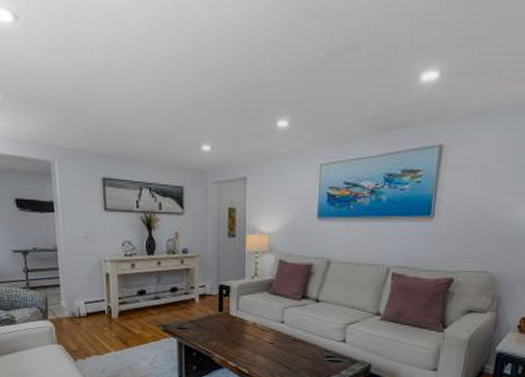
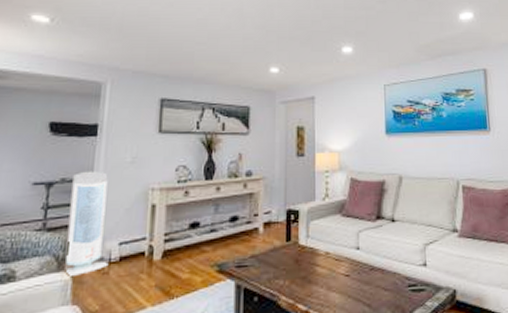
air purifier: none [41,242,79,325] -> present [64,170,109,278]

